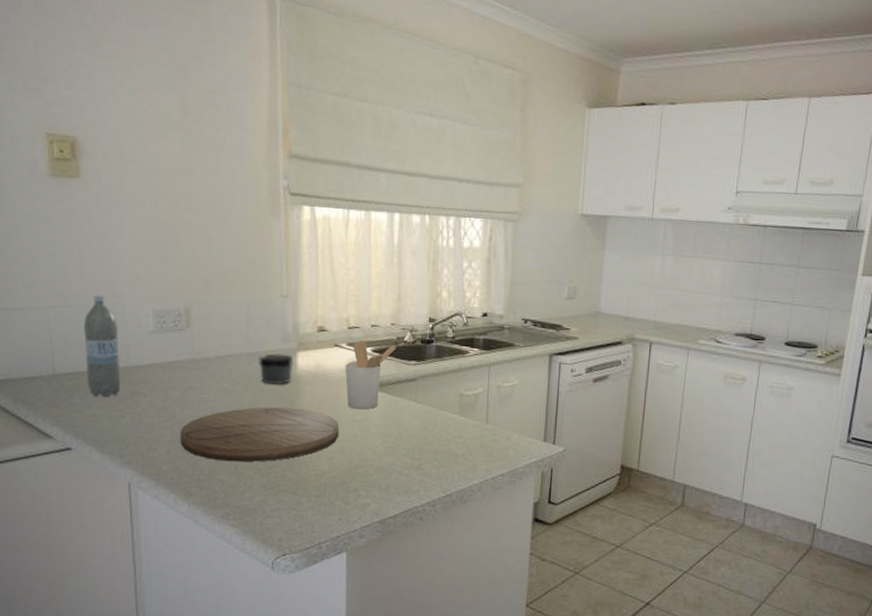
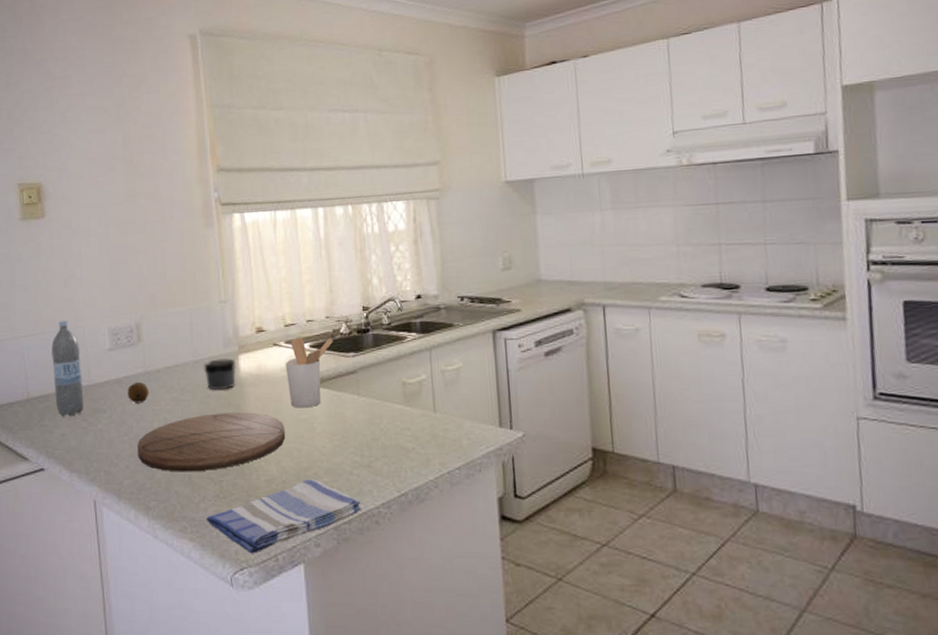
fruit: none [172,369,196,390] -> present [127,382,149,404]
dish towel: none [251,476,409,541] -> present [206,479,363,554]

